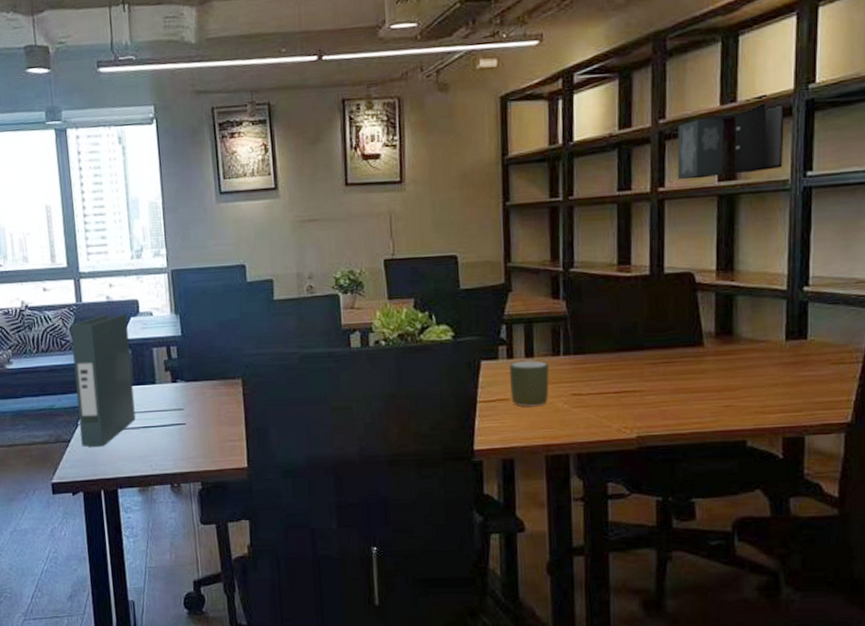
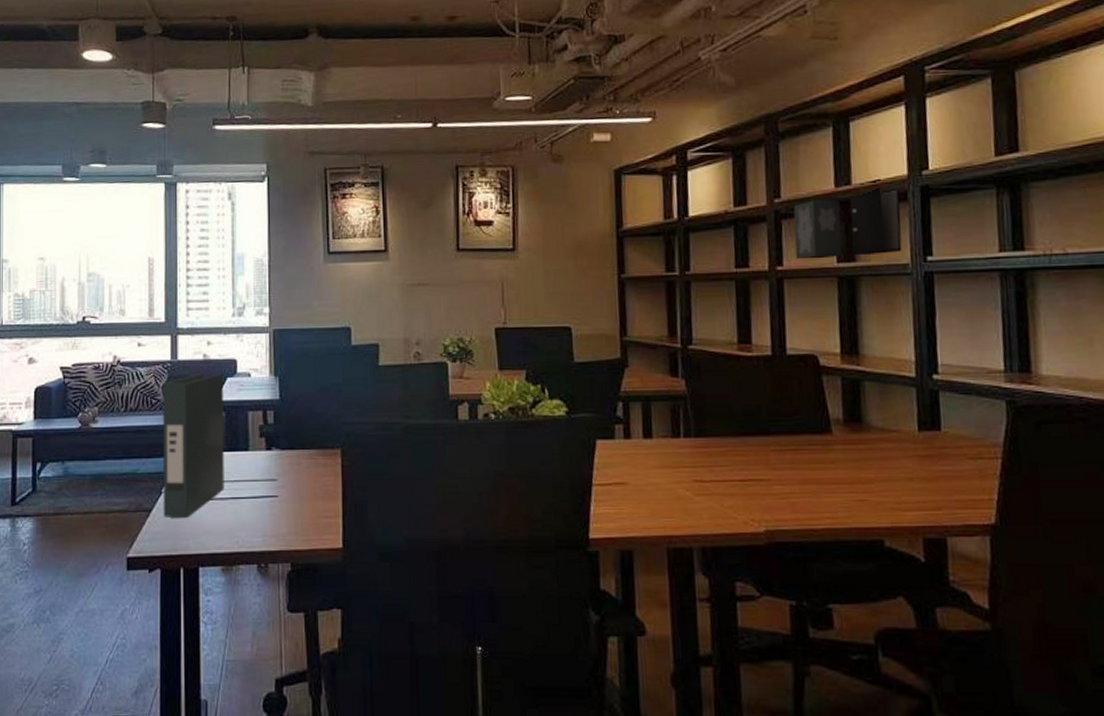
mug: present [510,360,549,407] -> none [627,442,669,493]

